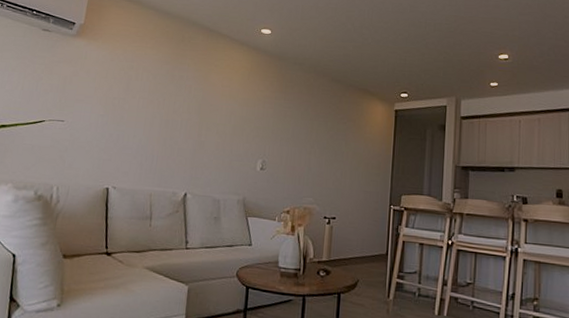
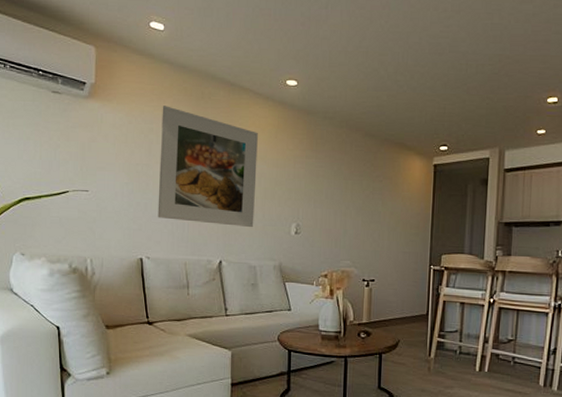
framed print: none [128,46,232,163] -> present [157,106,258,228]

